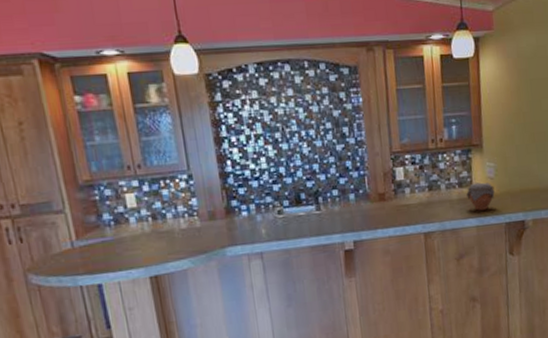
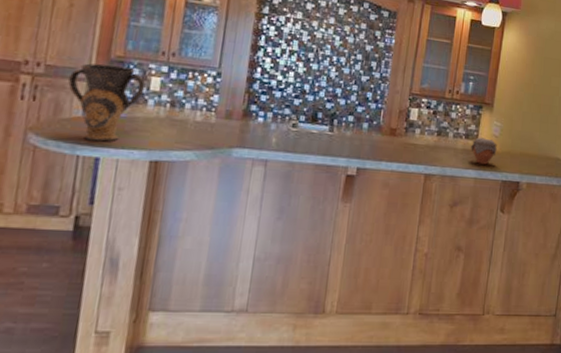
vase: none [46,189,123,270] -> present [68,63,146,142]

